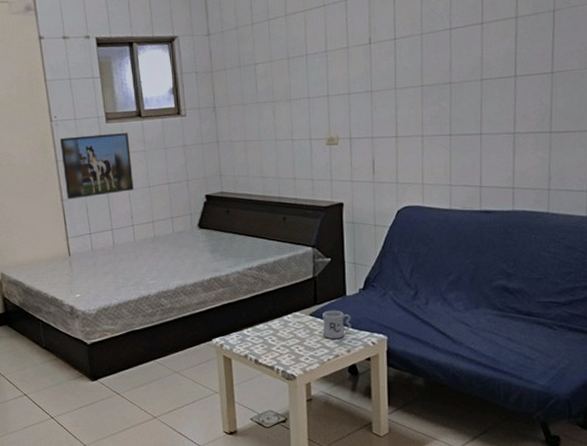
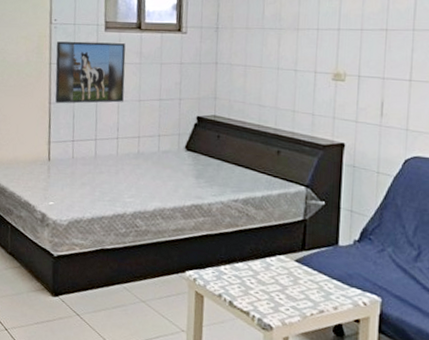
mug: present [322,310,351,339] -> none [307,258,342,292]

